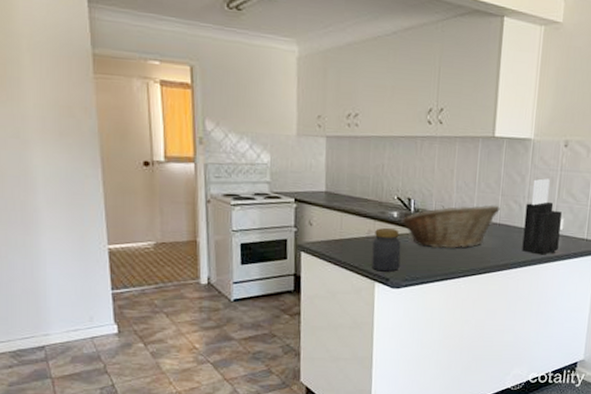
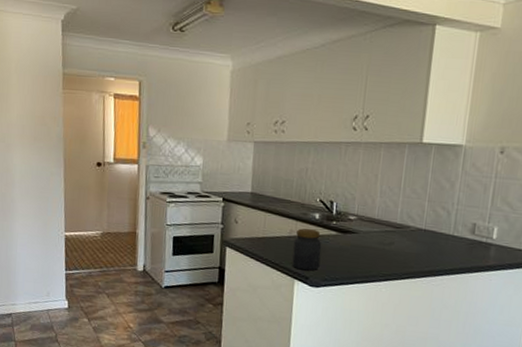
fruit basket: present [401,205,500,248] -> none [323,209,426,252]
knife block: present [522,178,562,255] -> none [449,185,495,264]

